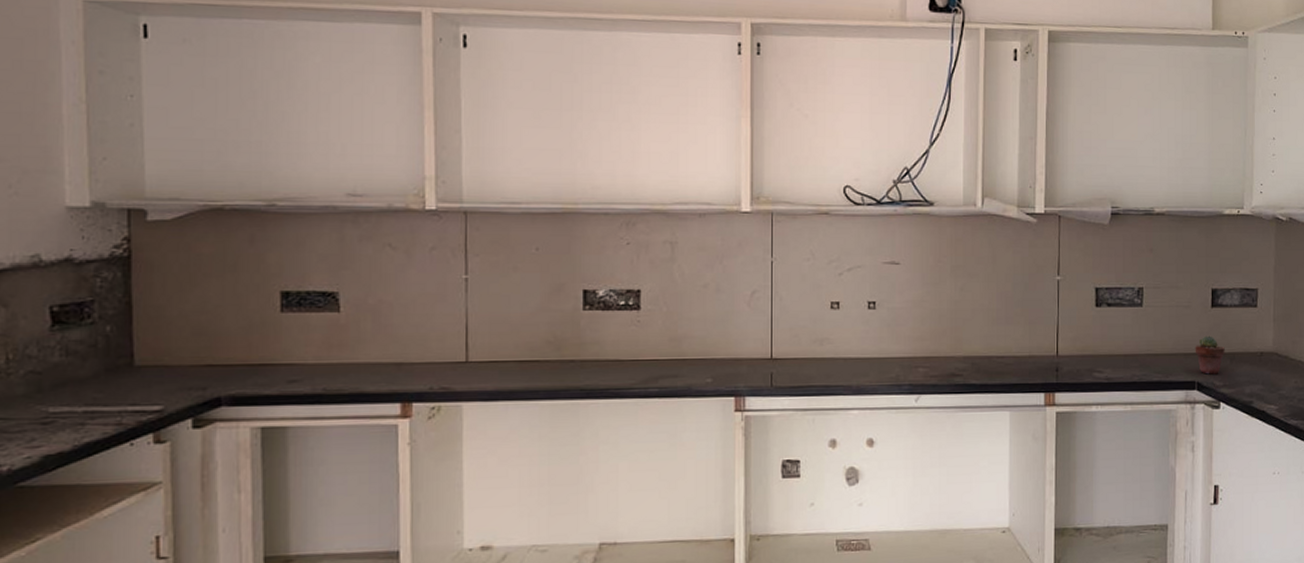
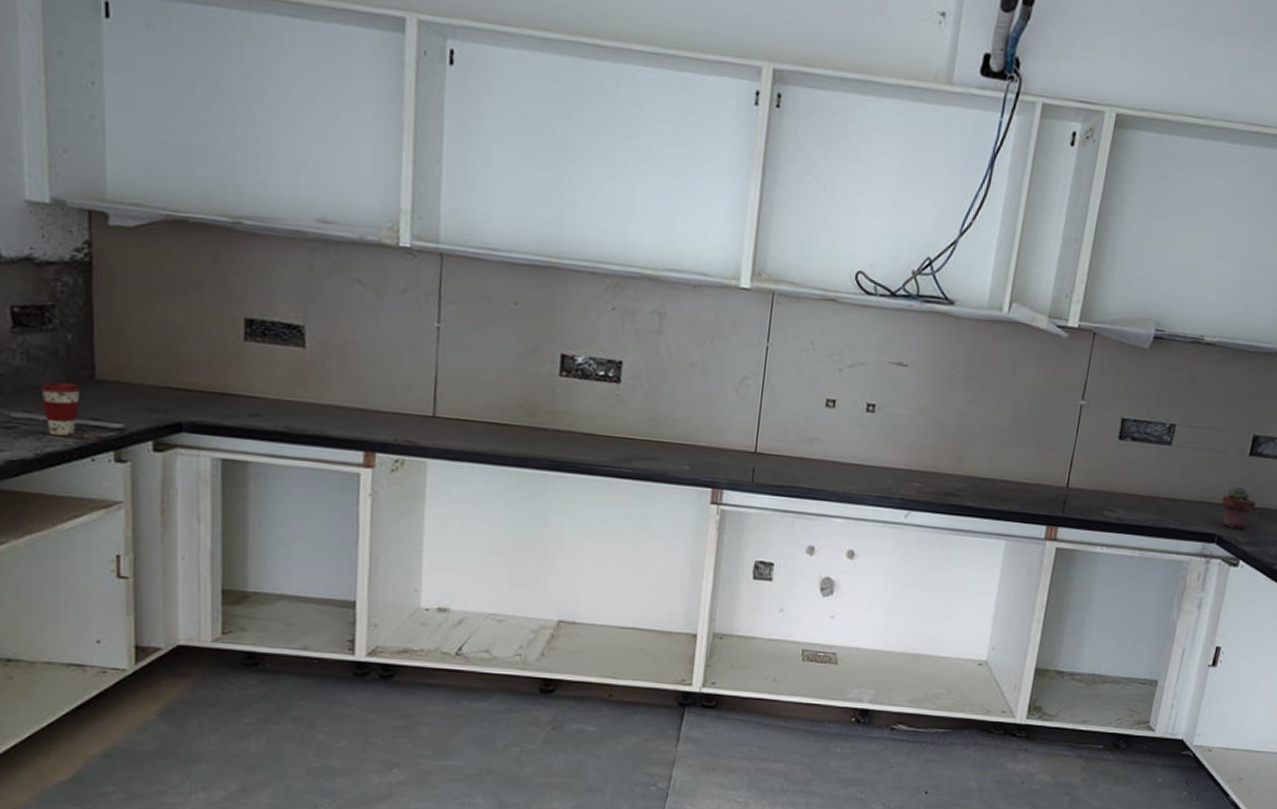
coffee cup: none [79,371,120,426] -> present [40,382,81,437]

